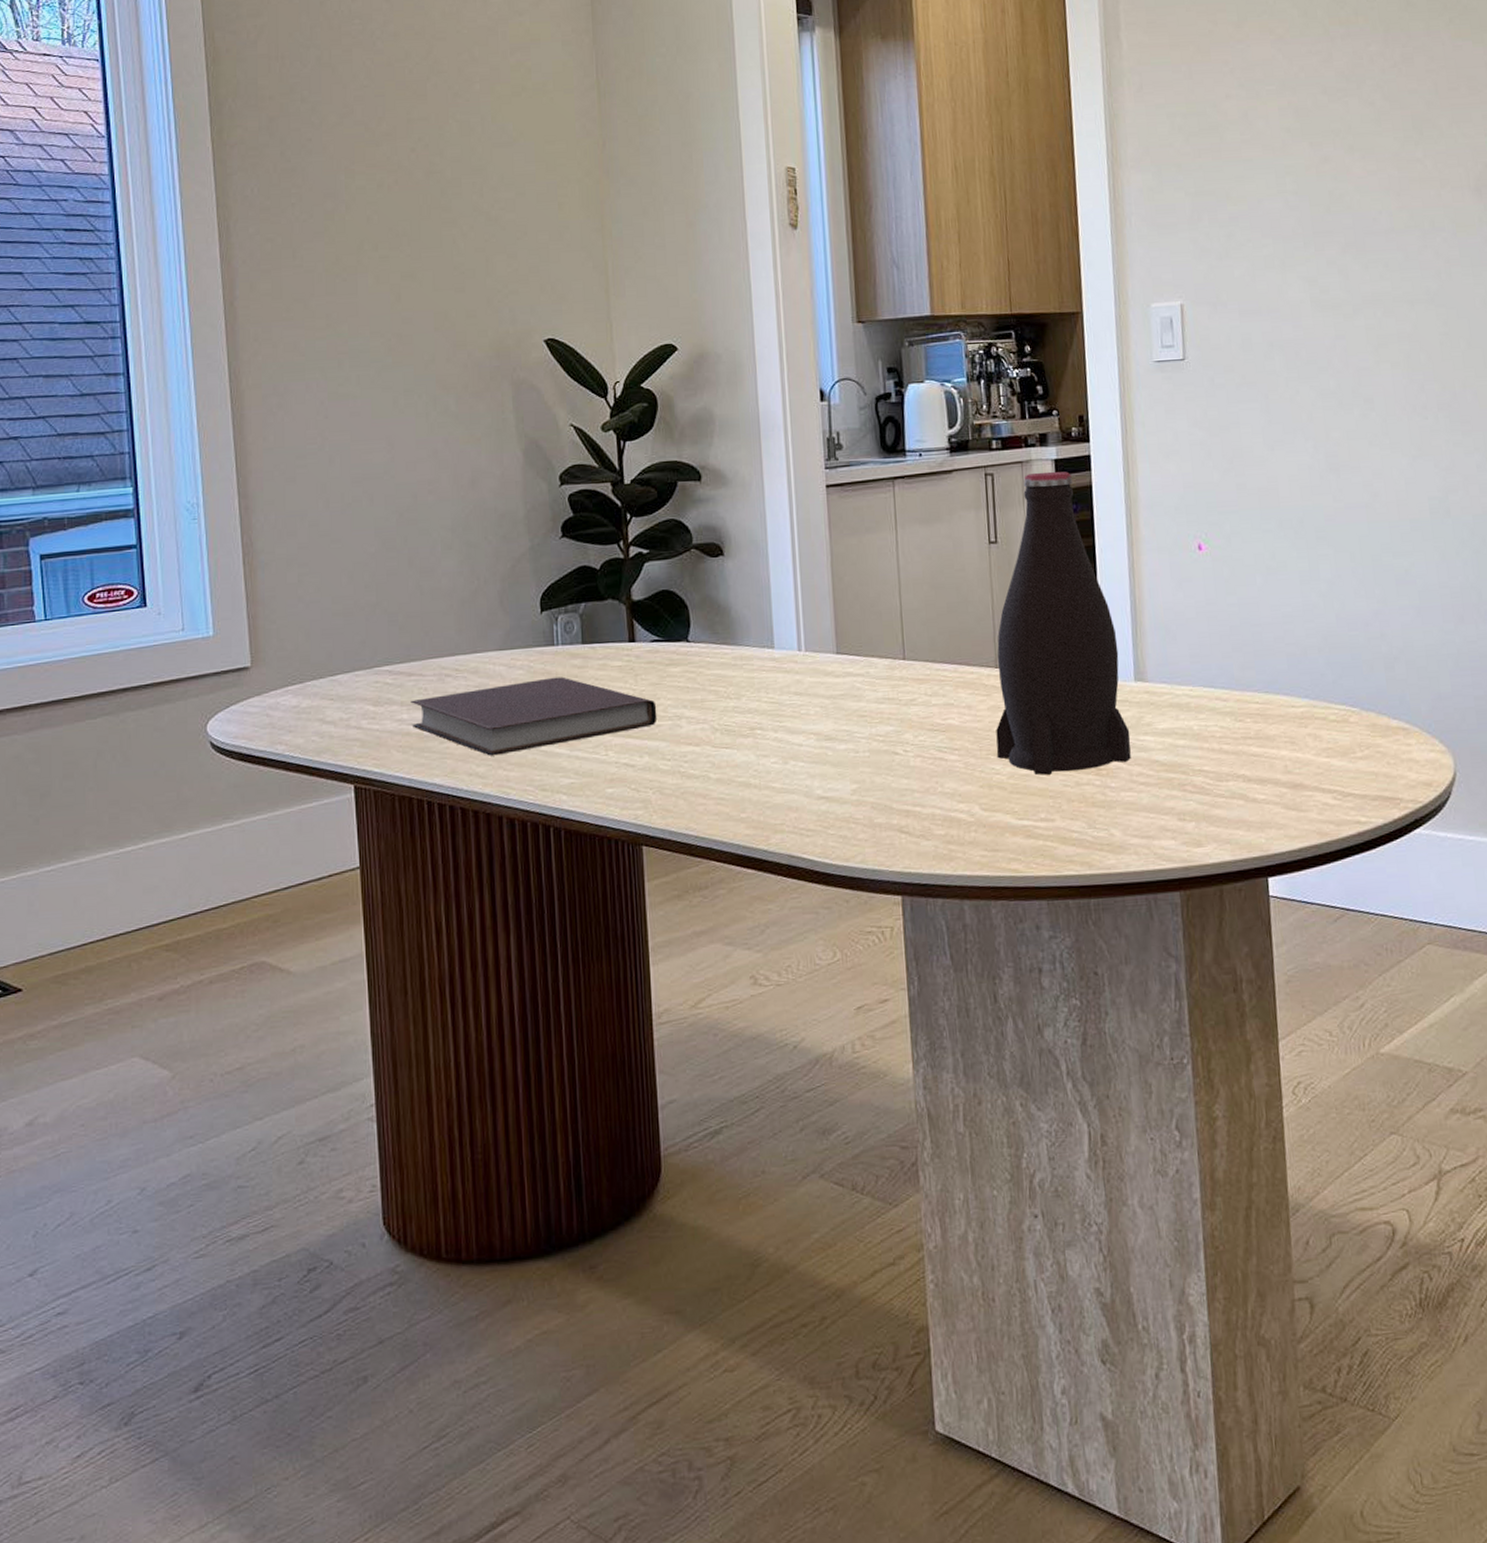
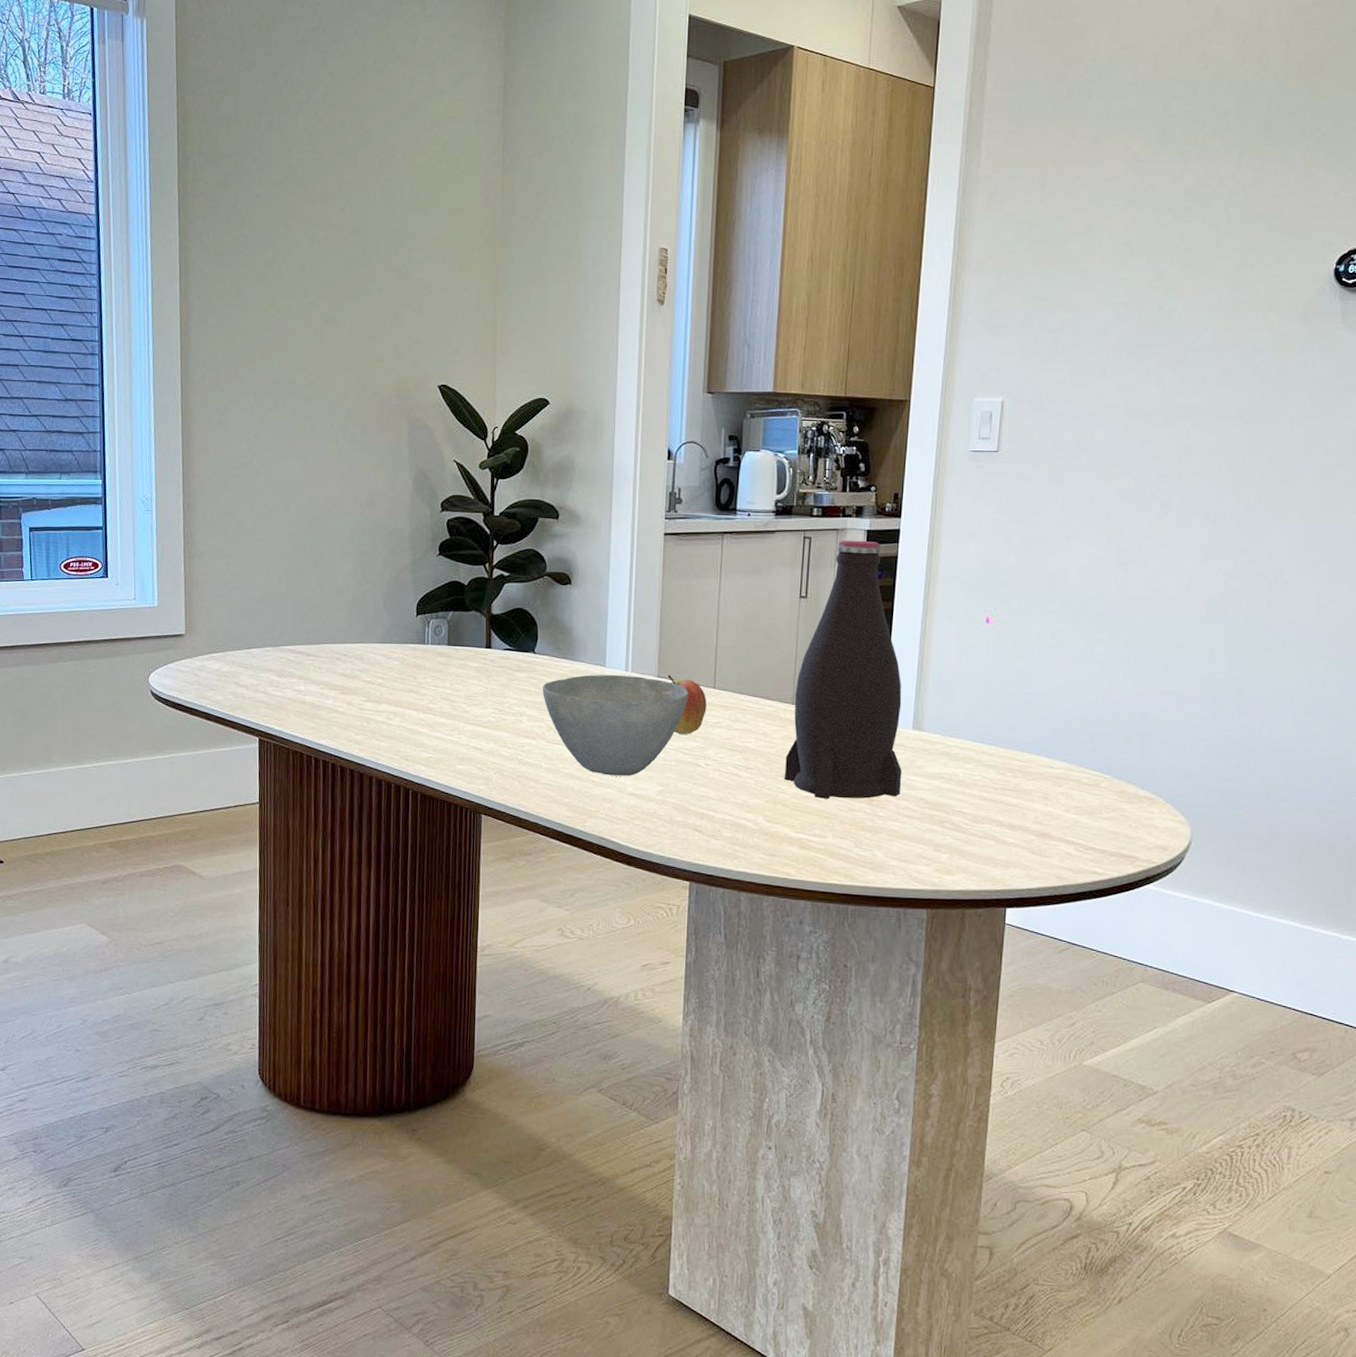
notebook: present [410,676,657,756] -> none [306,670,504,728]
bowl: none [701,655,876,779] -> present [542,674,689,776]
fruit: none [848,649,898,719] -> present [667,674,707,735]

